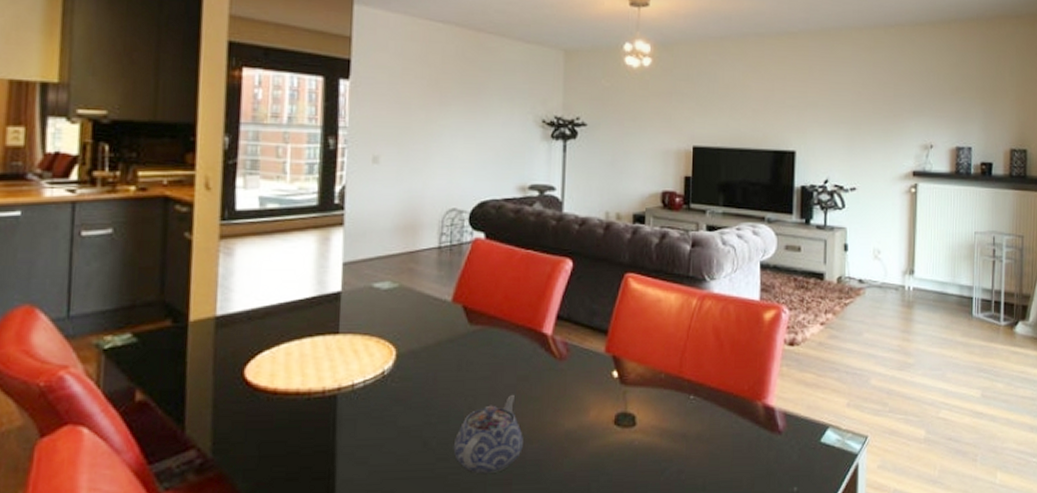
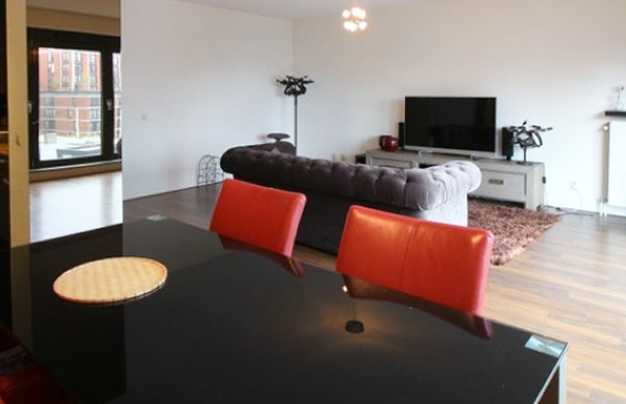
teapot: present [453,395,524,475] -> none [215,306,272,369]

